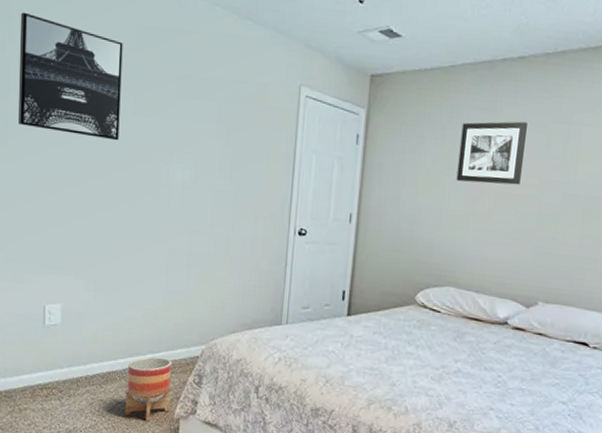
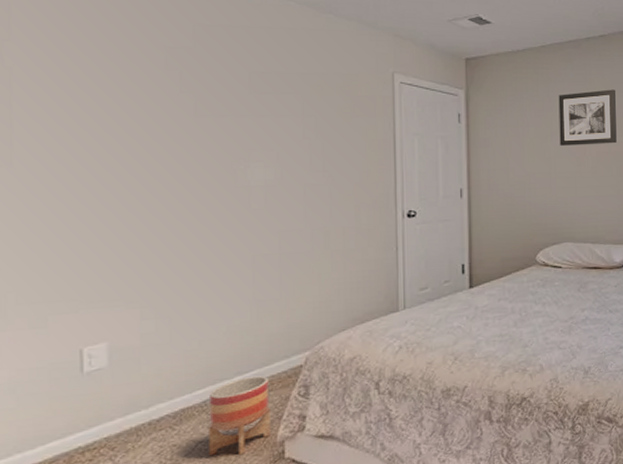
wall art: present [18,12,123,141] -> none [25,14,177,147]

